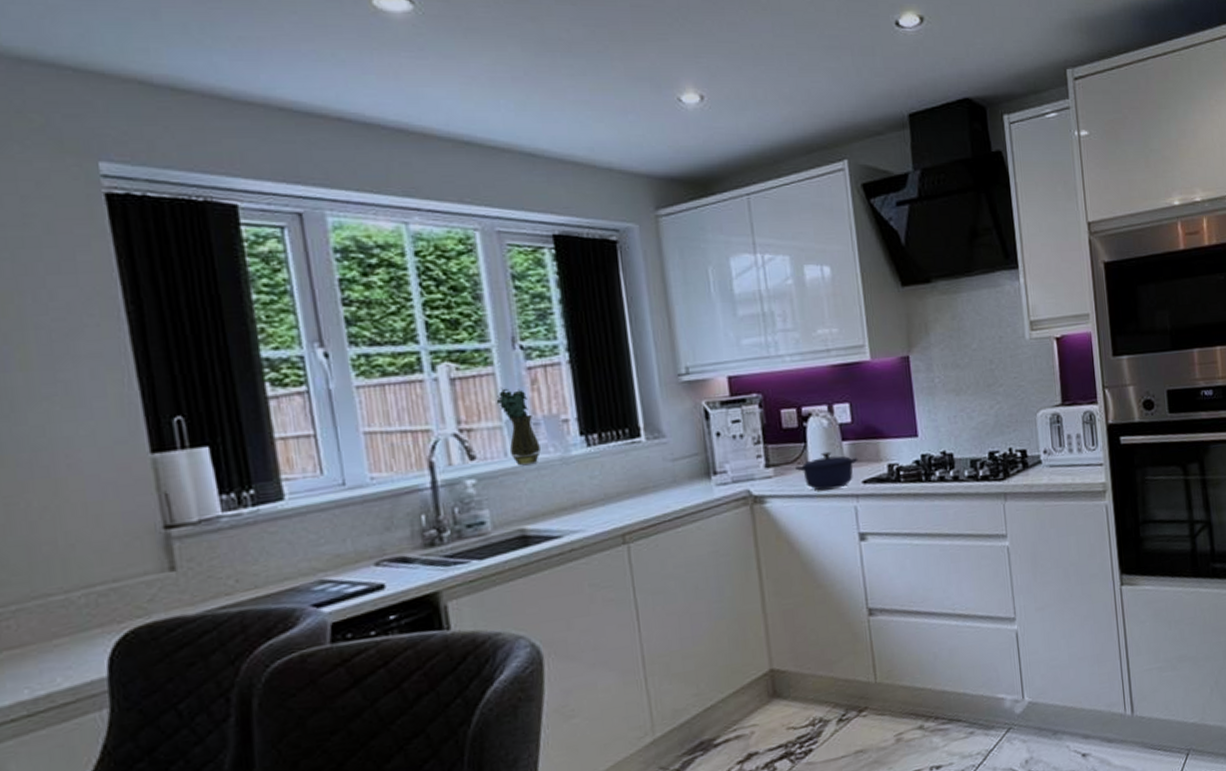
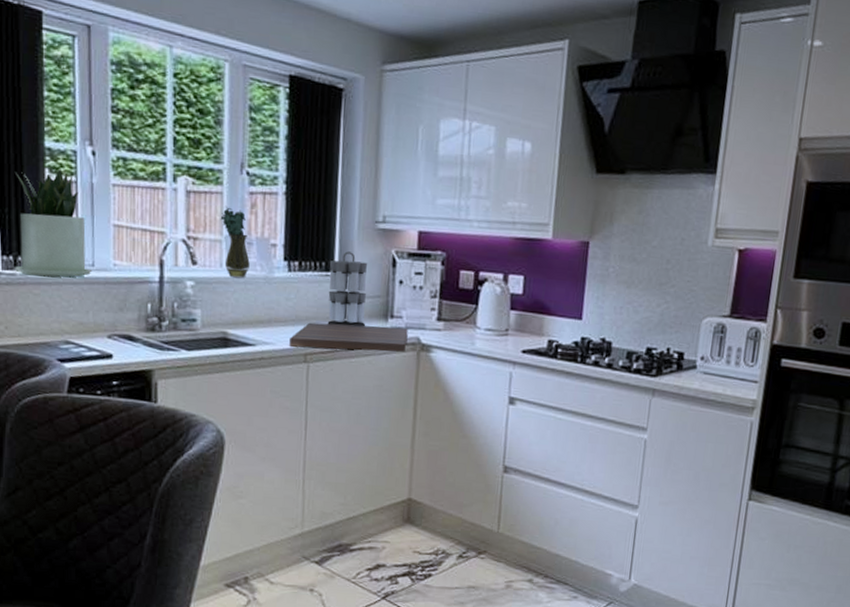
planter: none [224,380,344,513] -> present [14,169,93,278]
cutting board: none [602,482,737,529] -> present [289,322,408,352]
spice rack: none [633,412,688,497] -> present [327,251,368,327]
cooking pot: present [794,451,858,491] -> none [462,316,522,353]

